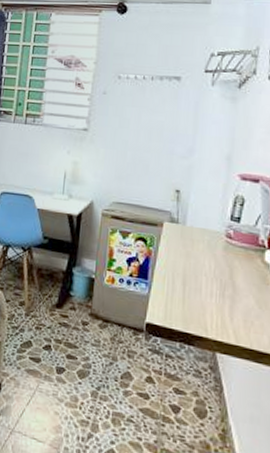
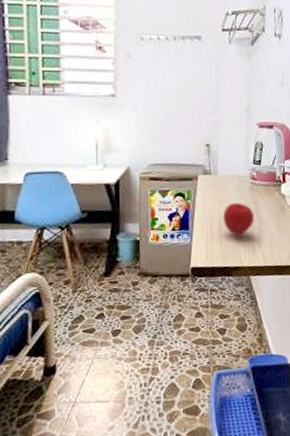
apple: none [188,260,228,300] -> present [223,203,255,236]

